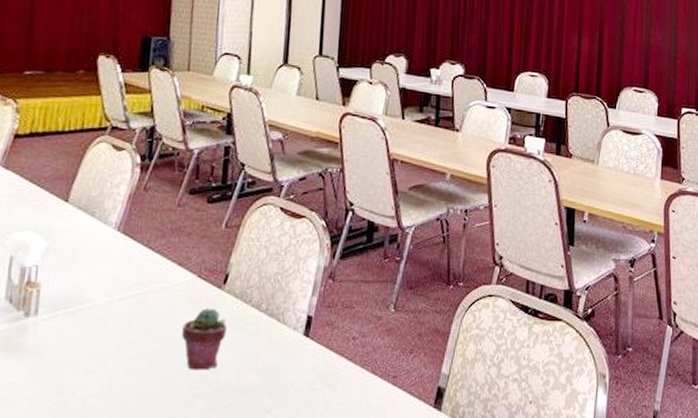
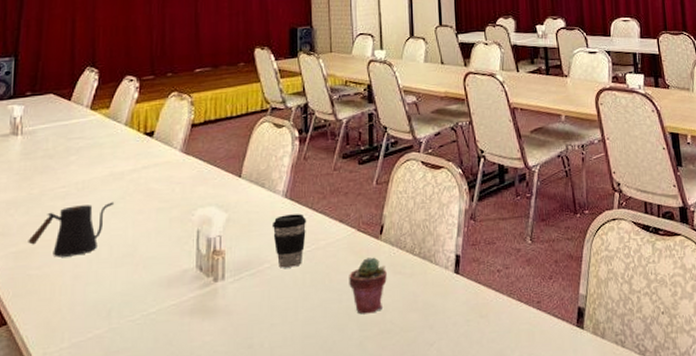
coffee cup: none [98,250,141,310] -> present [272,214,307,268]

